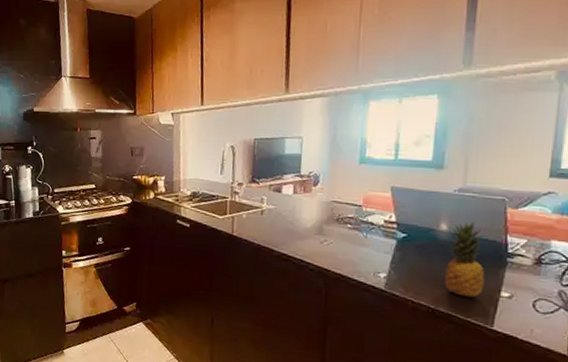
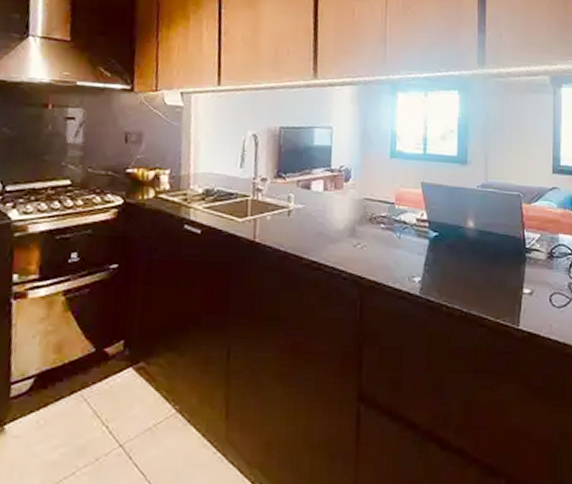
fruit: present [445,221,485,298] -> none [475,217,509,297]

